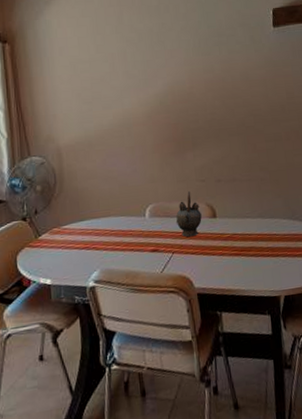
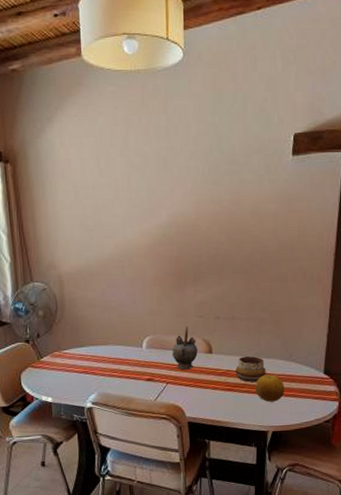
decorative bowl: none [241,217,272,245] -> present [236,356,266,382]
fruit: none [262,235,292,265] -> present [255,374,285,402]

